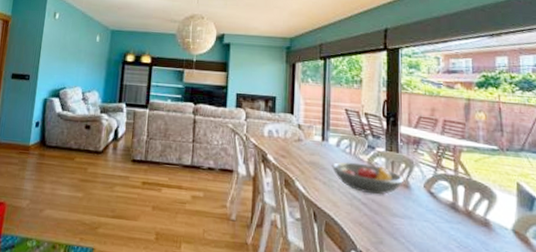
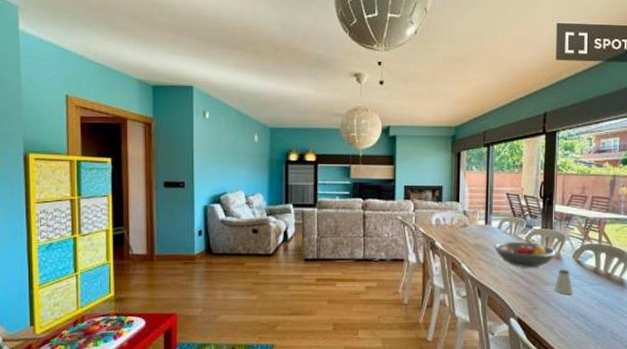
saltshaker: none [403,199,426,231] -> present [554,269,573,295]

